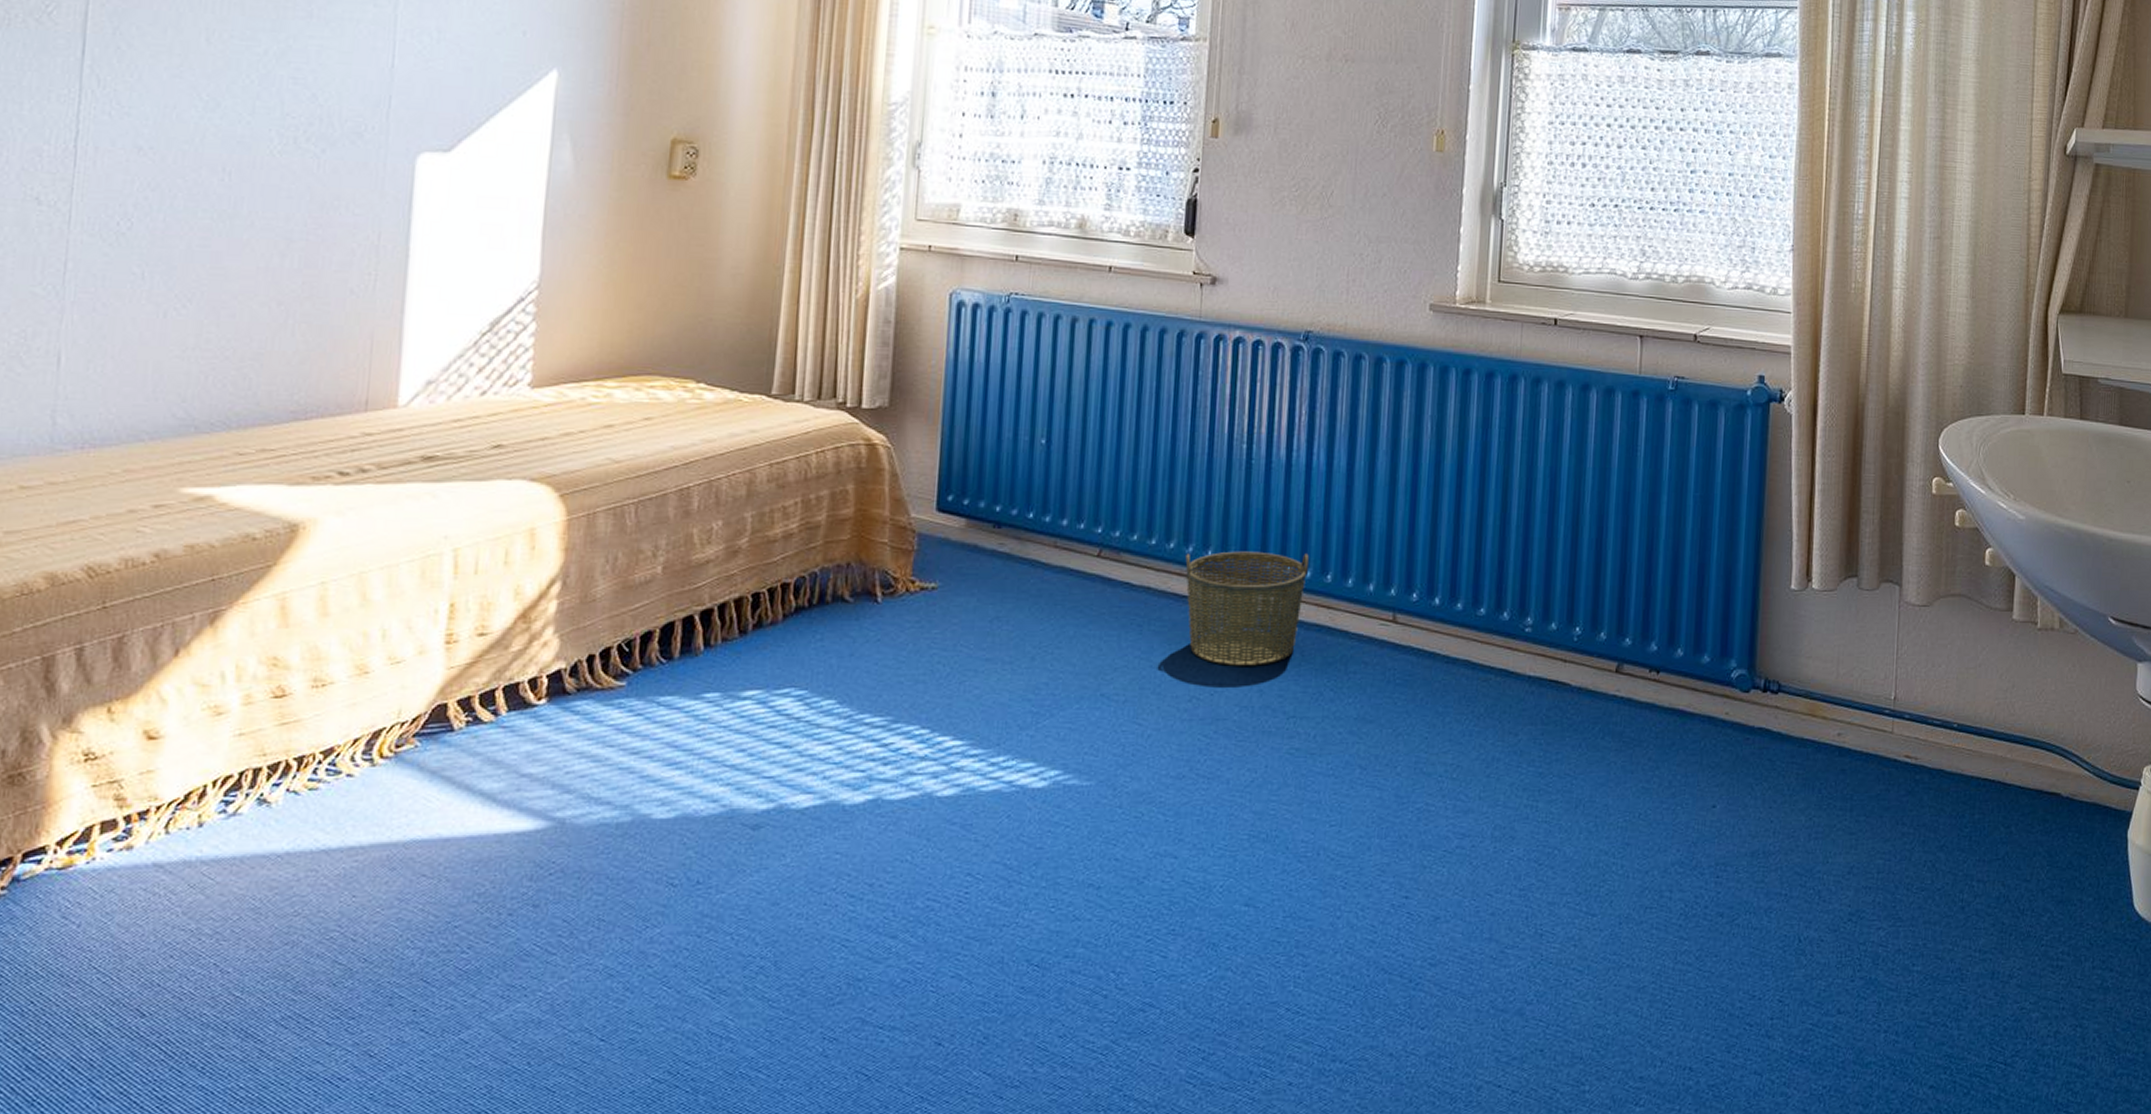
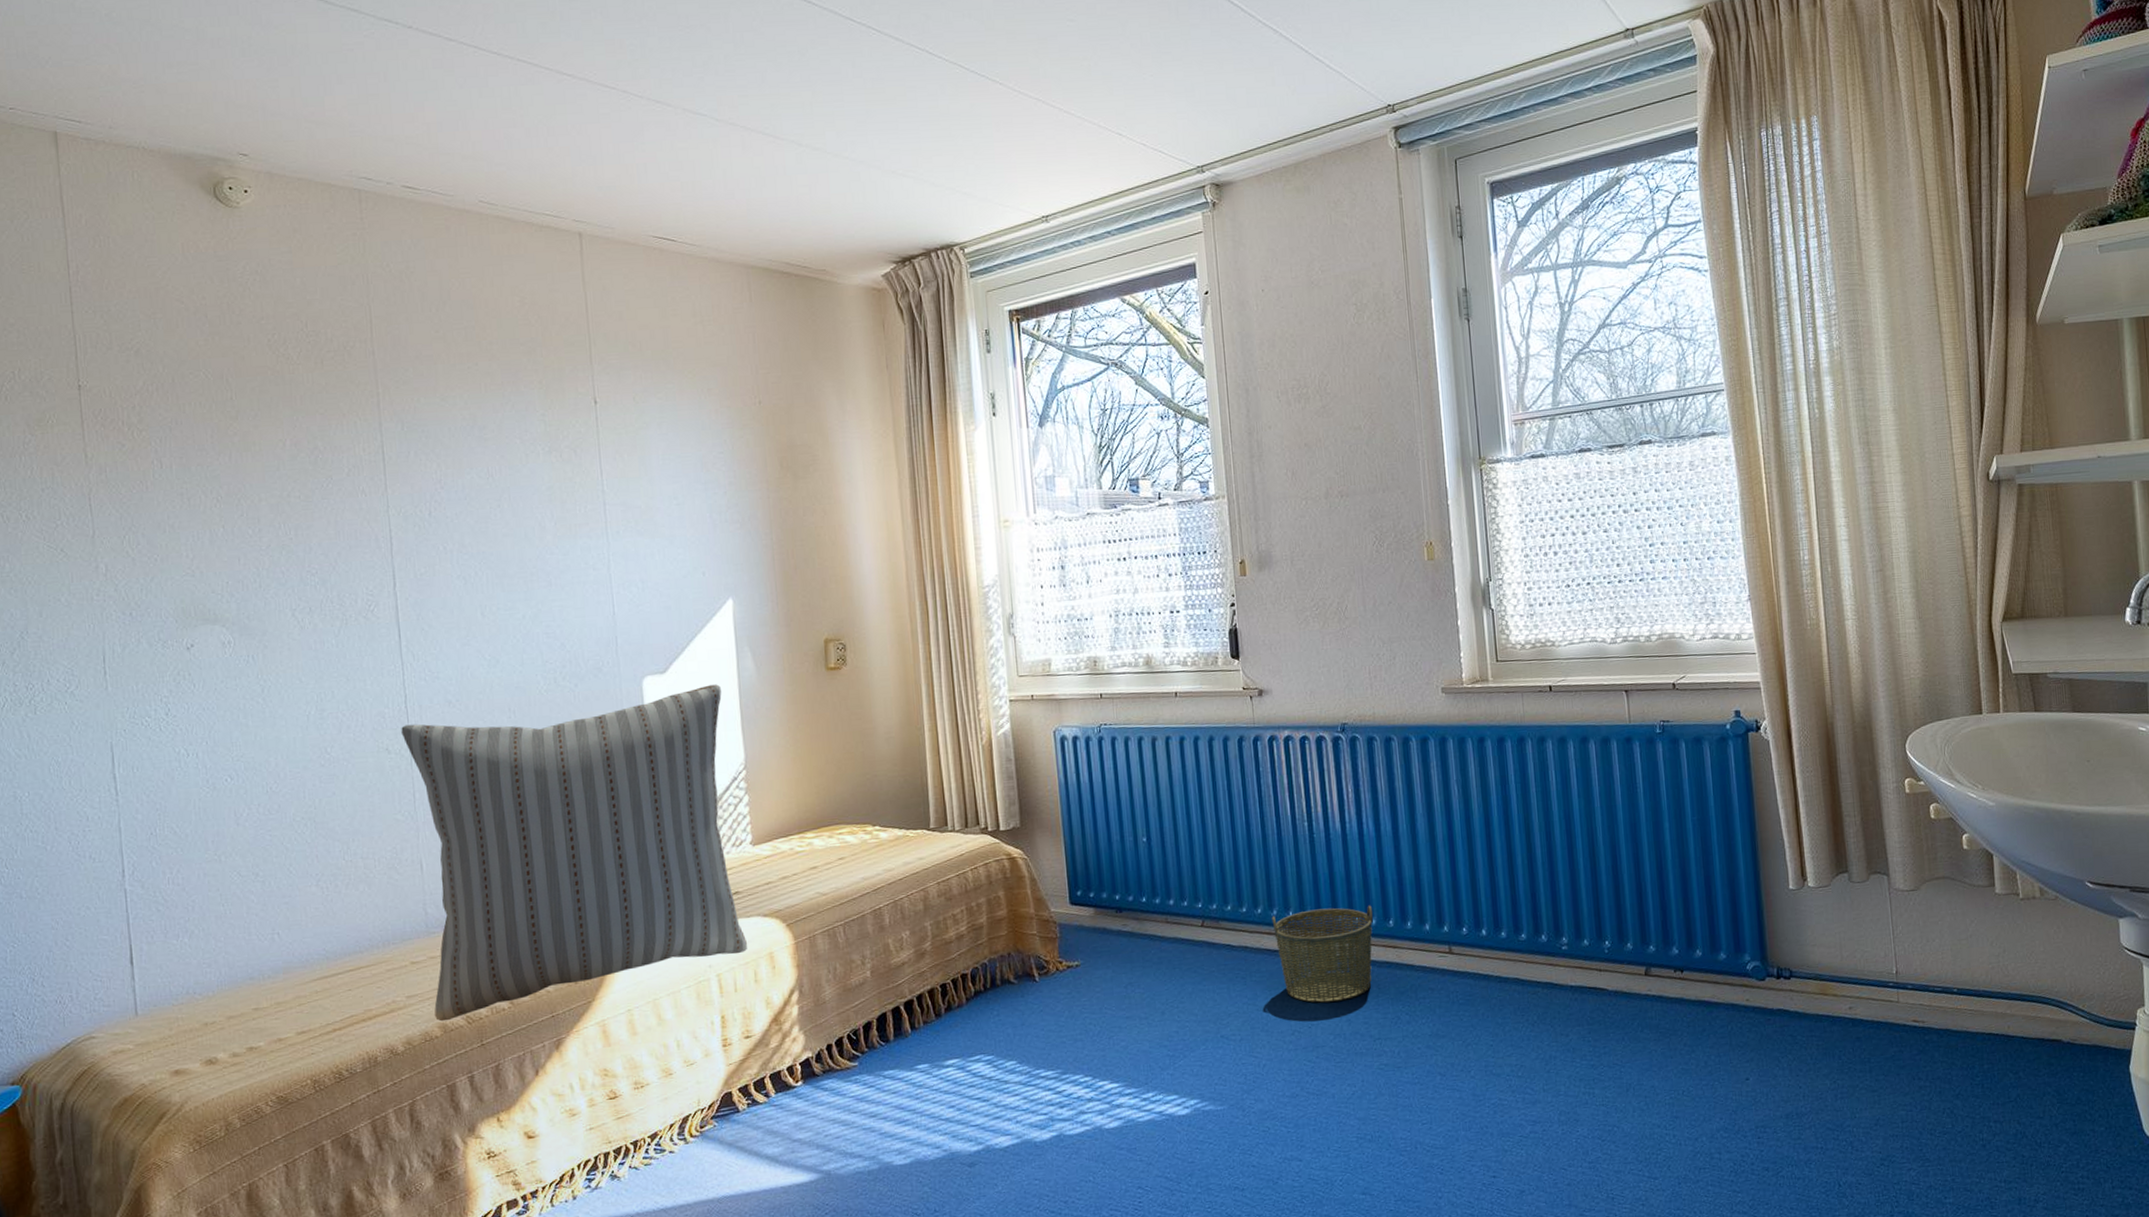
pillow: none [40,170,523,571] -> present [401,684,748,1022]

